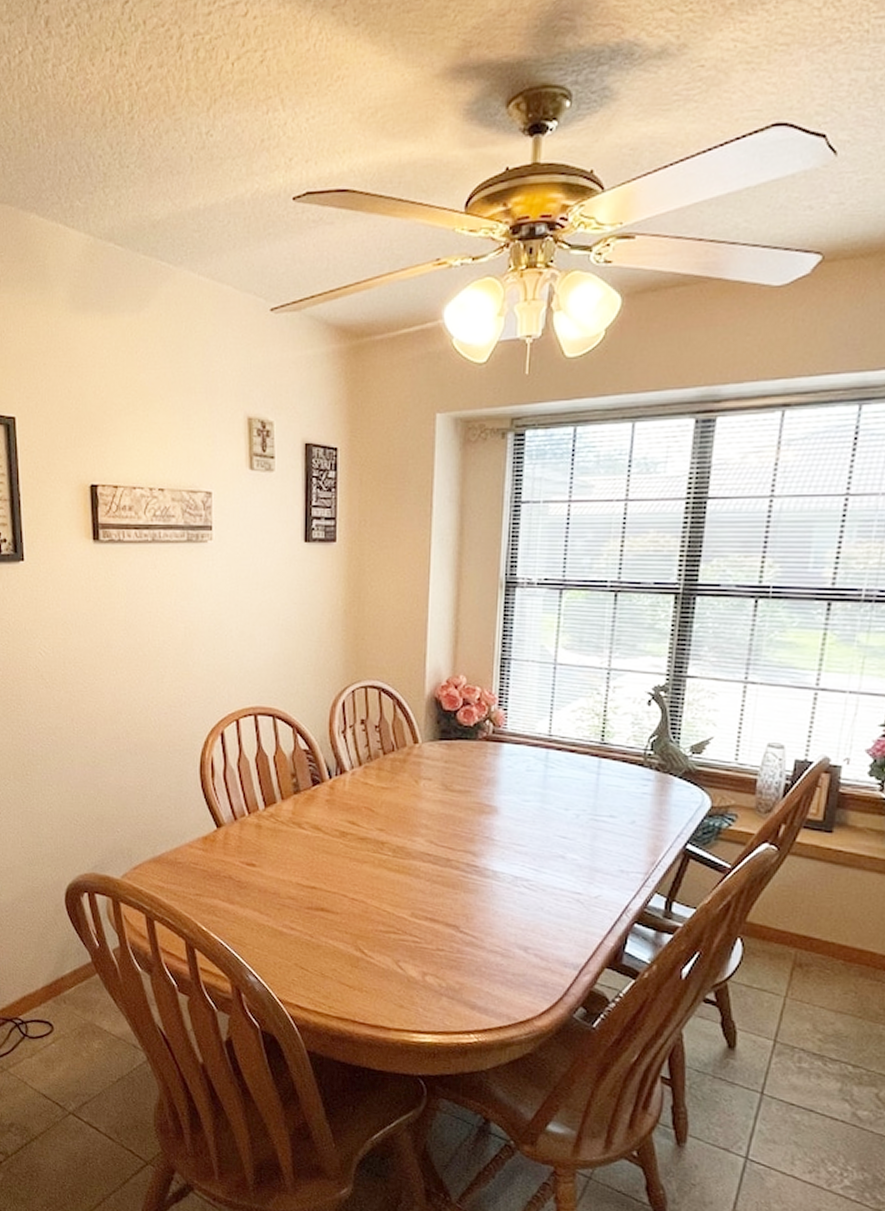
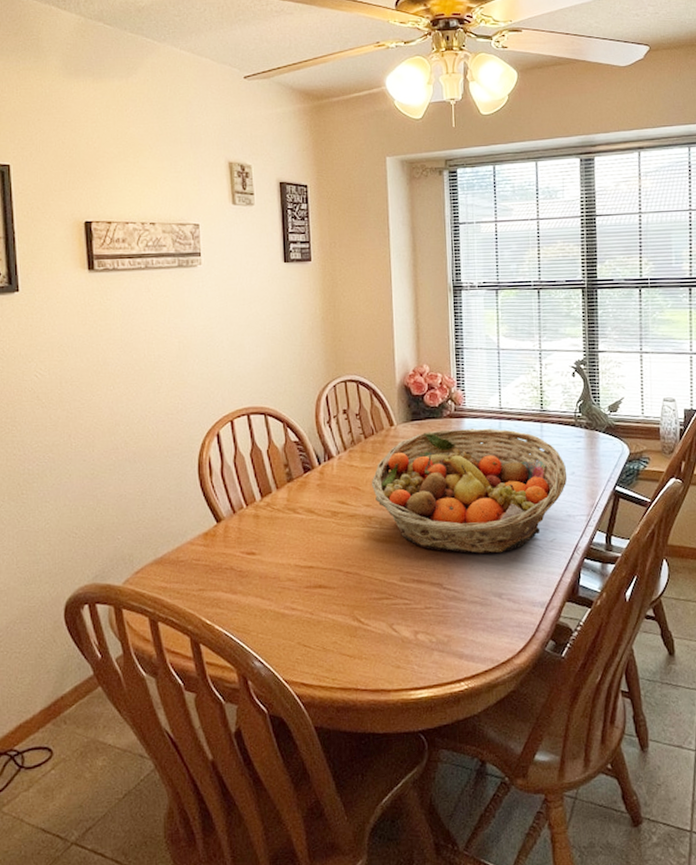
fruit basket: none [386,753,626,903] -> present [371,428,568,554]

